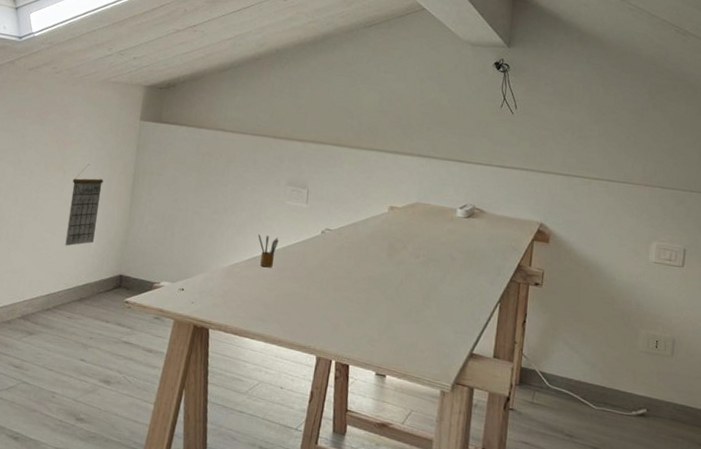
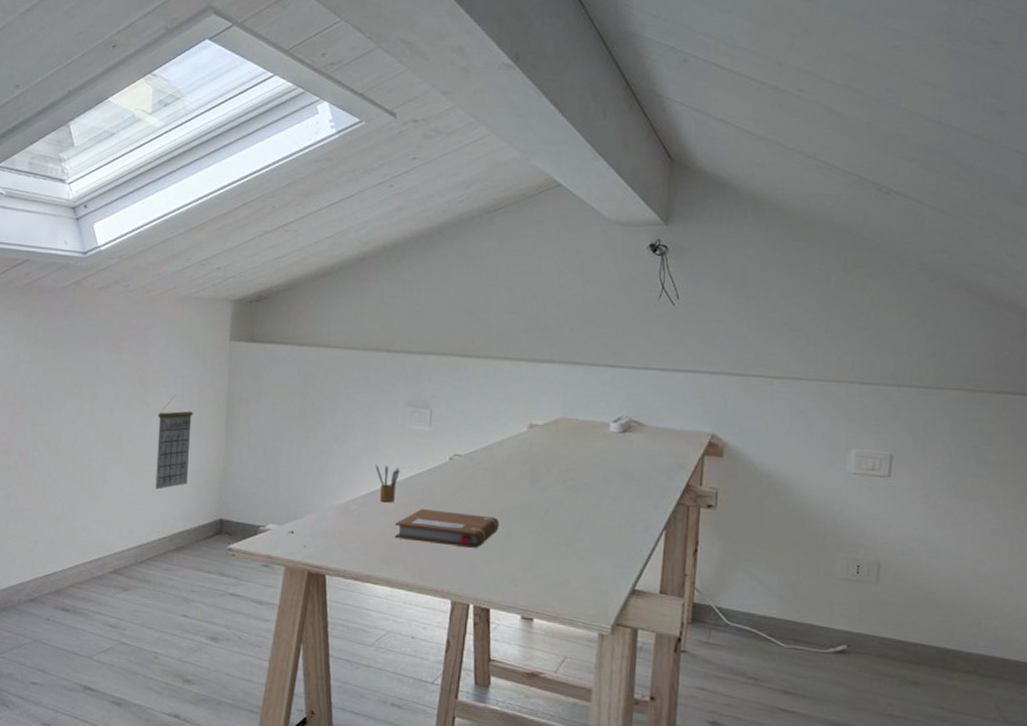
notebook: none [270,274,361,312] -> present [394,509,499,549]

